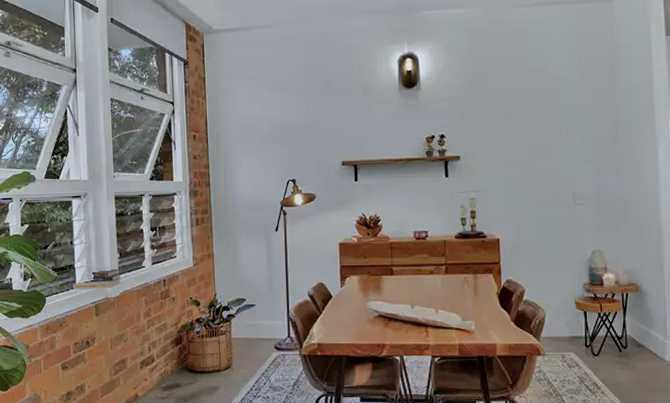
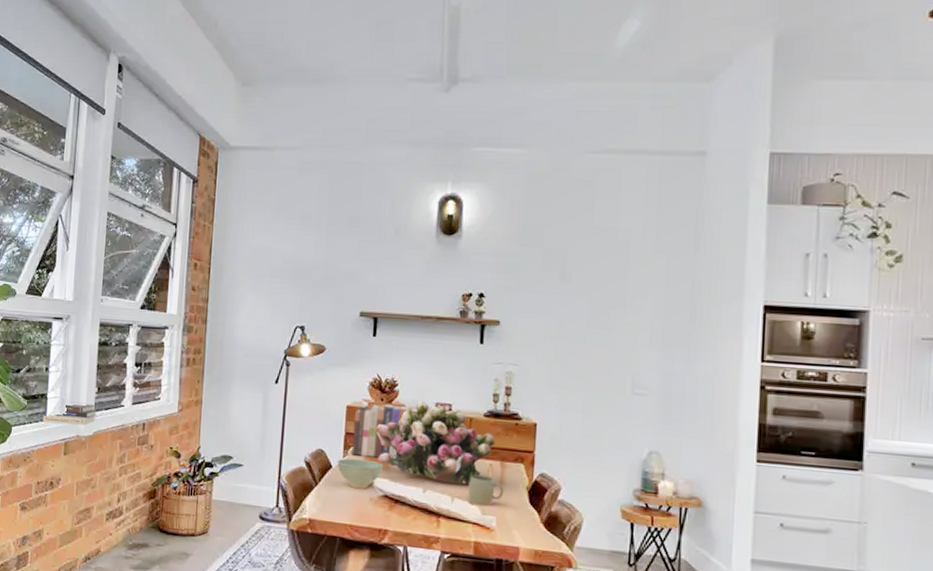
bowl: none [336,287,377,312] -> present [337,458,384,489]
books: none [346,237,400,285] -> present [351,403,418,458]
flower arrangement: none [366,231,467,298] -> present [375,401,495,486]
mug: none [448,288,478,314] -> present [467,475,504,507]

